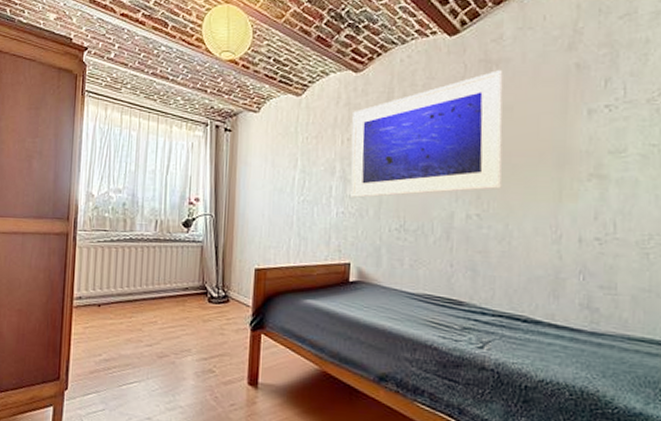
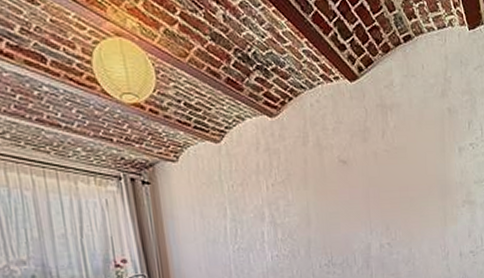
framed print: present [350,70,503,198] -> none [273,114,404,240]

